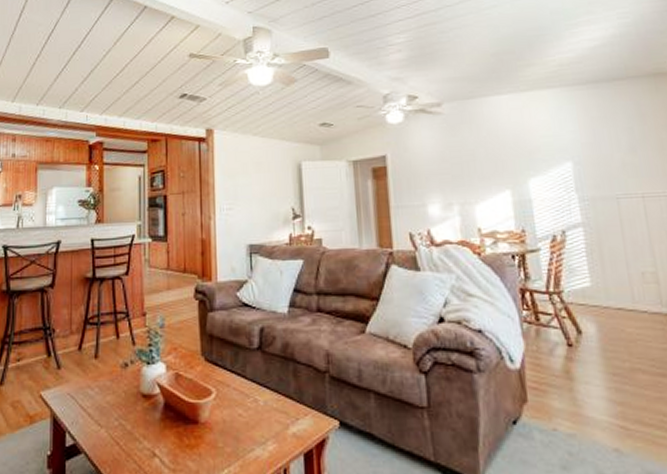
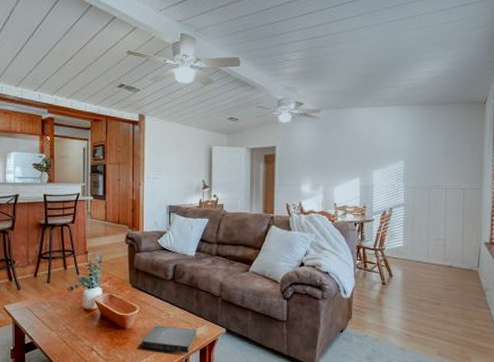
book: none [221,417,299,460] -> present [141,325,198,354]

